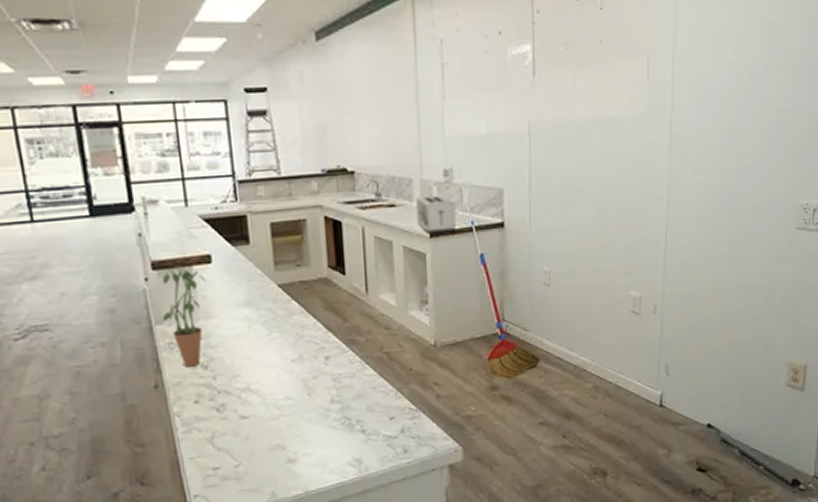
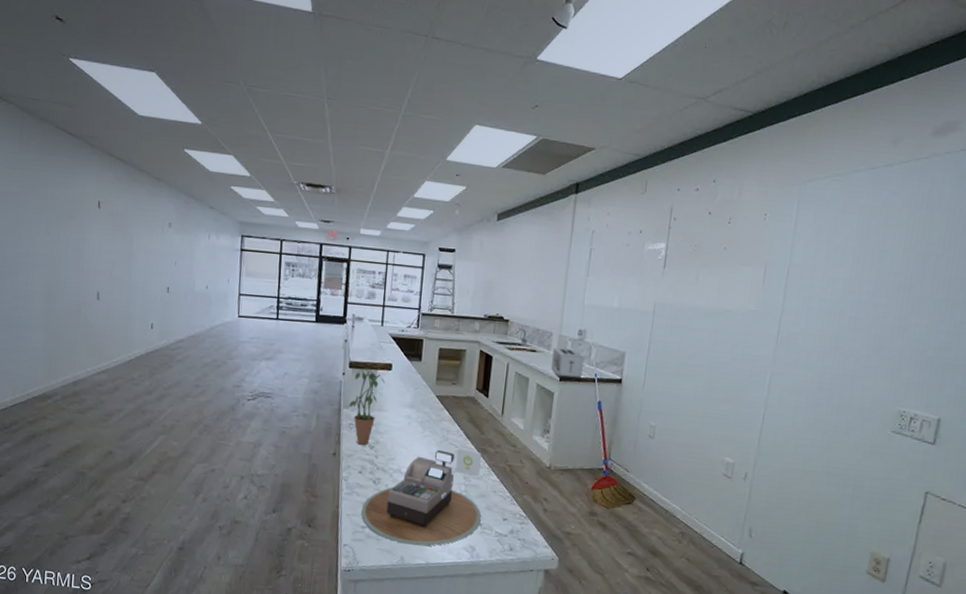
cash register: none [208,343,363,477] -> present [361,448,481,546]

